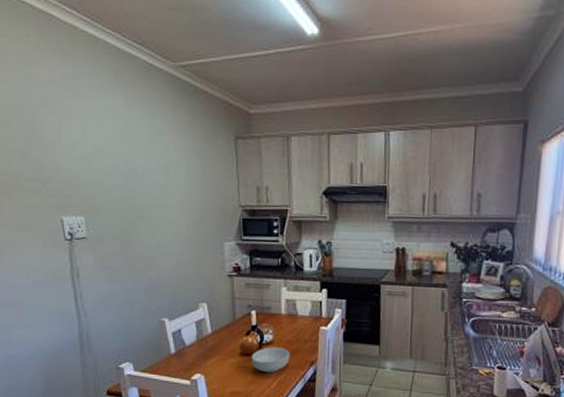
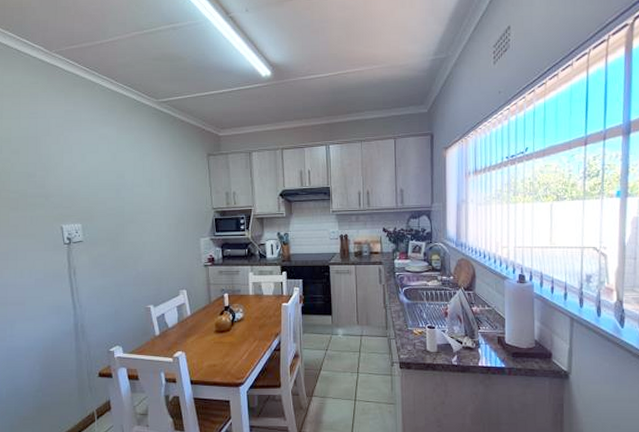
cereal bowl: present [251,347,290,373] -> none [225,323,258,346]

